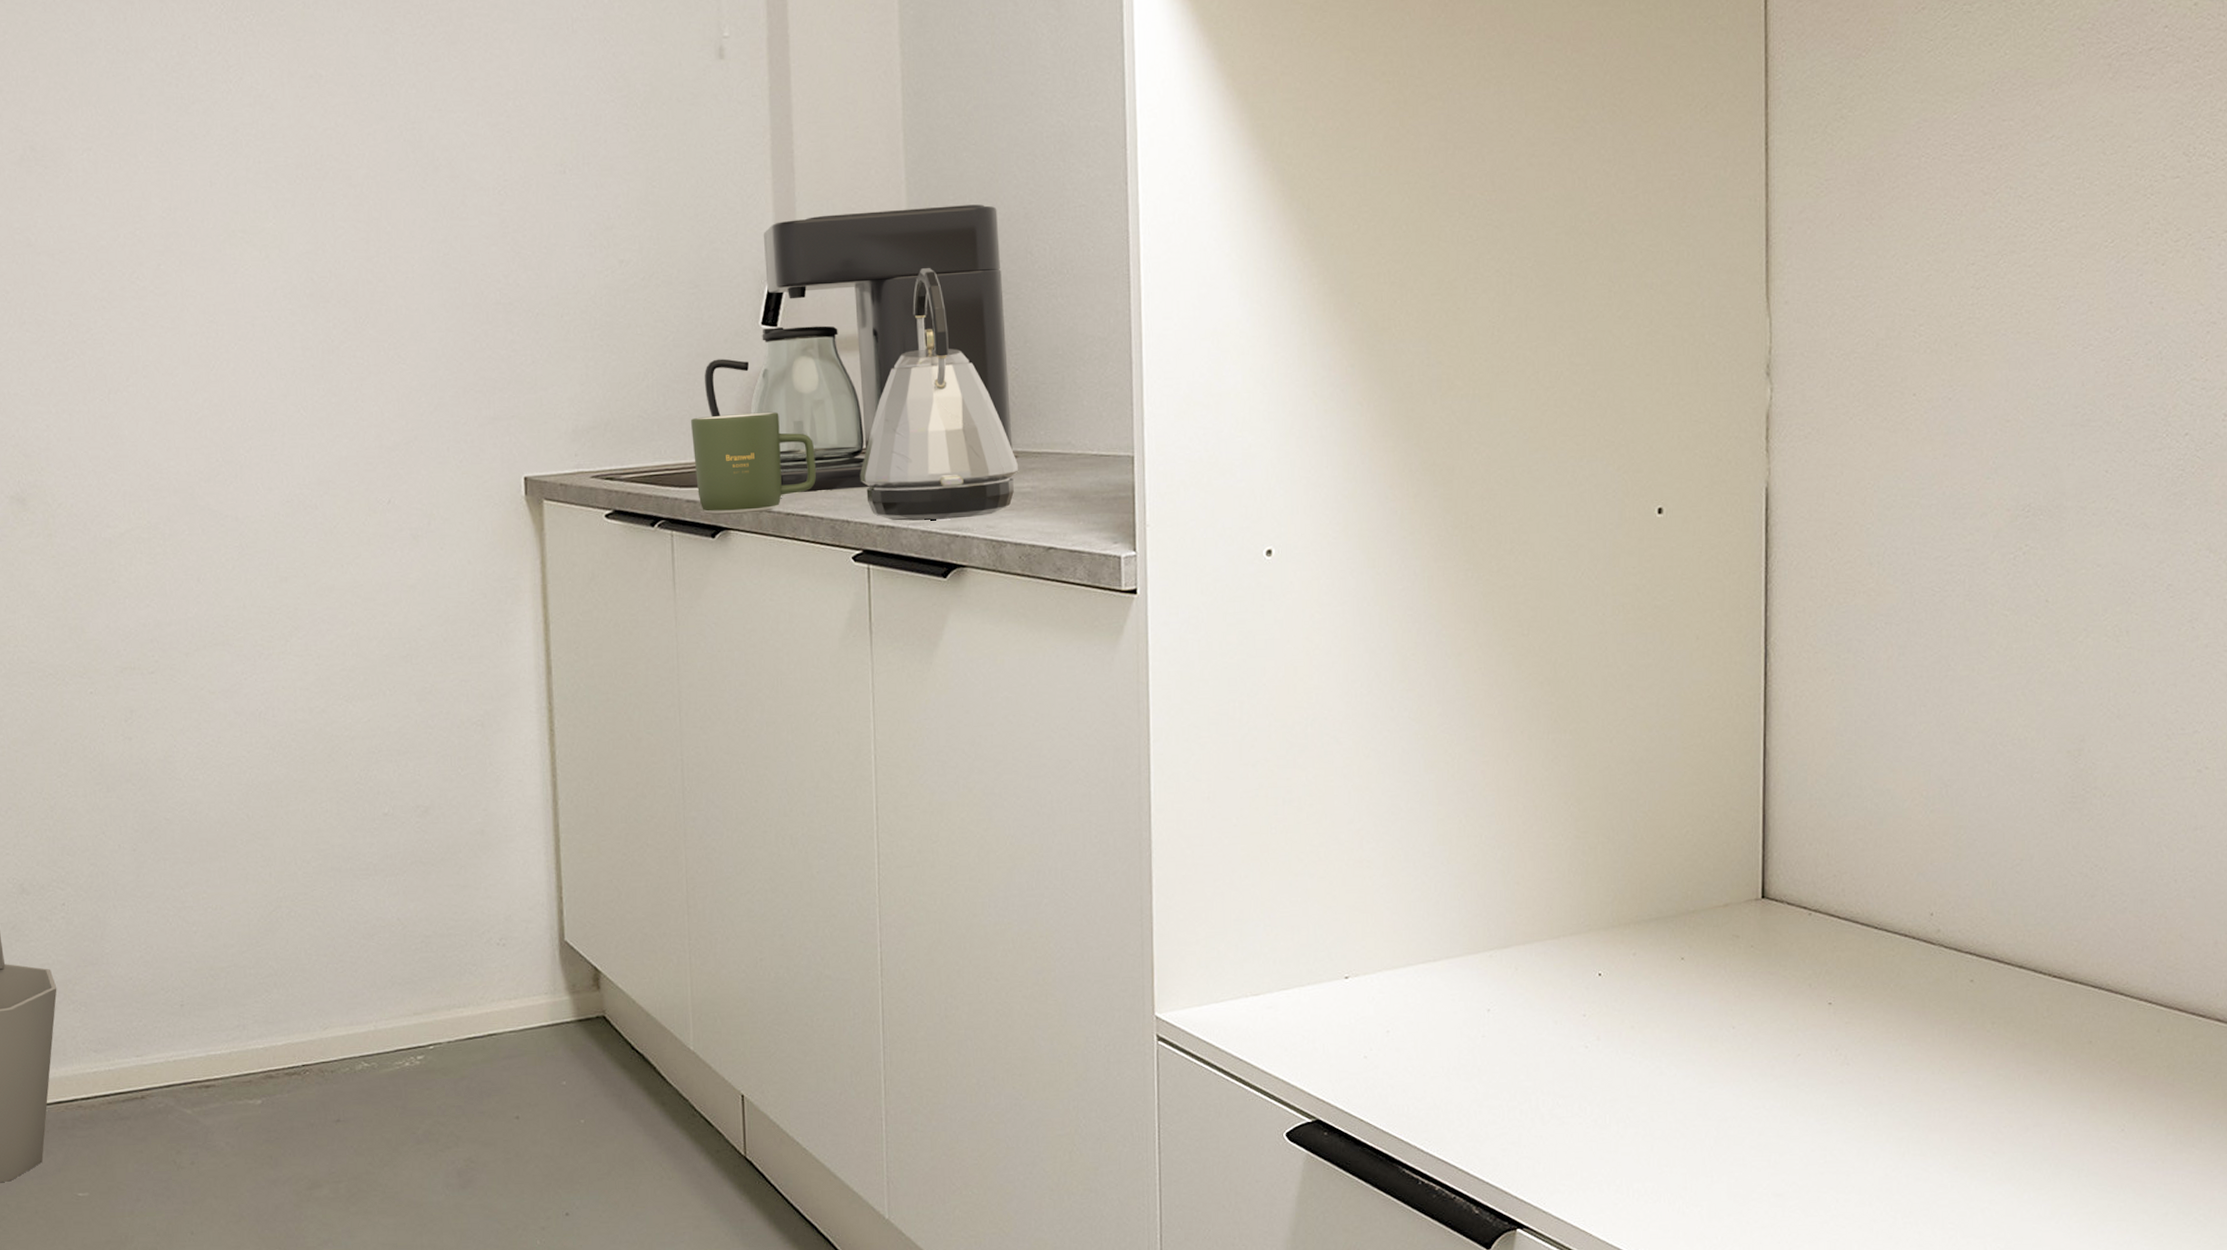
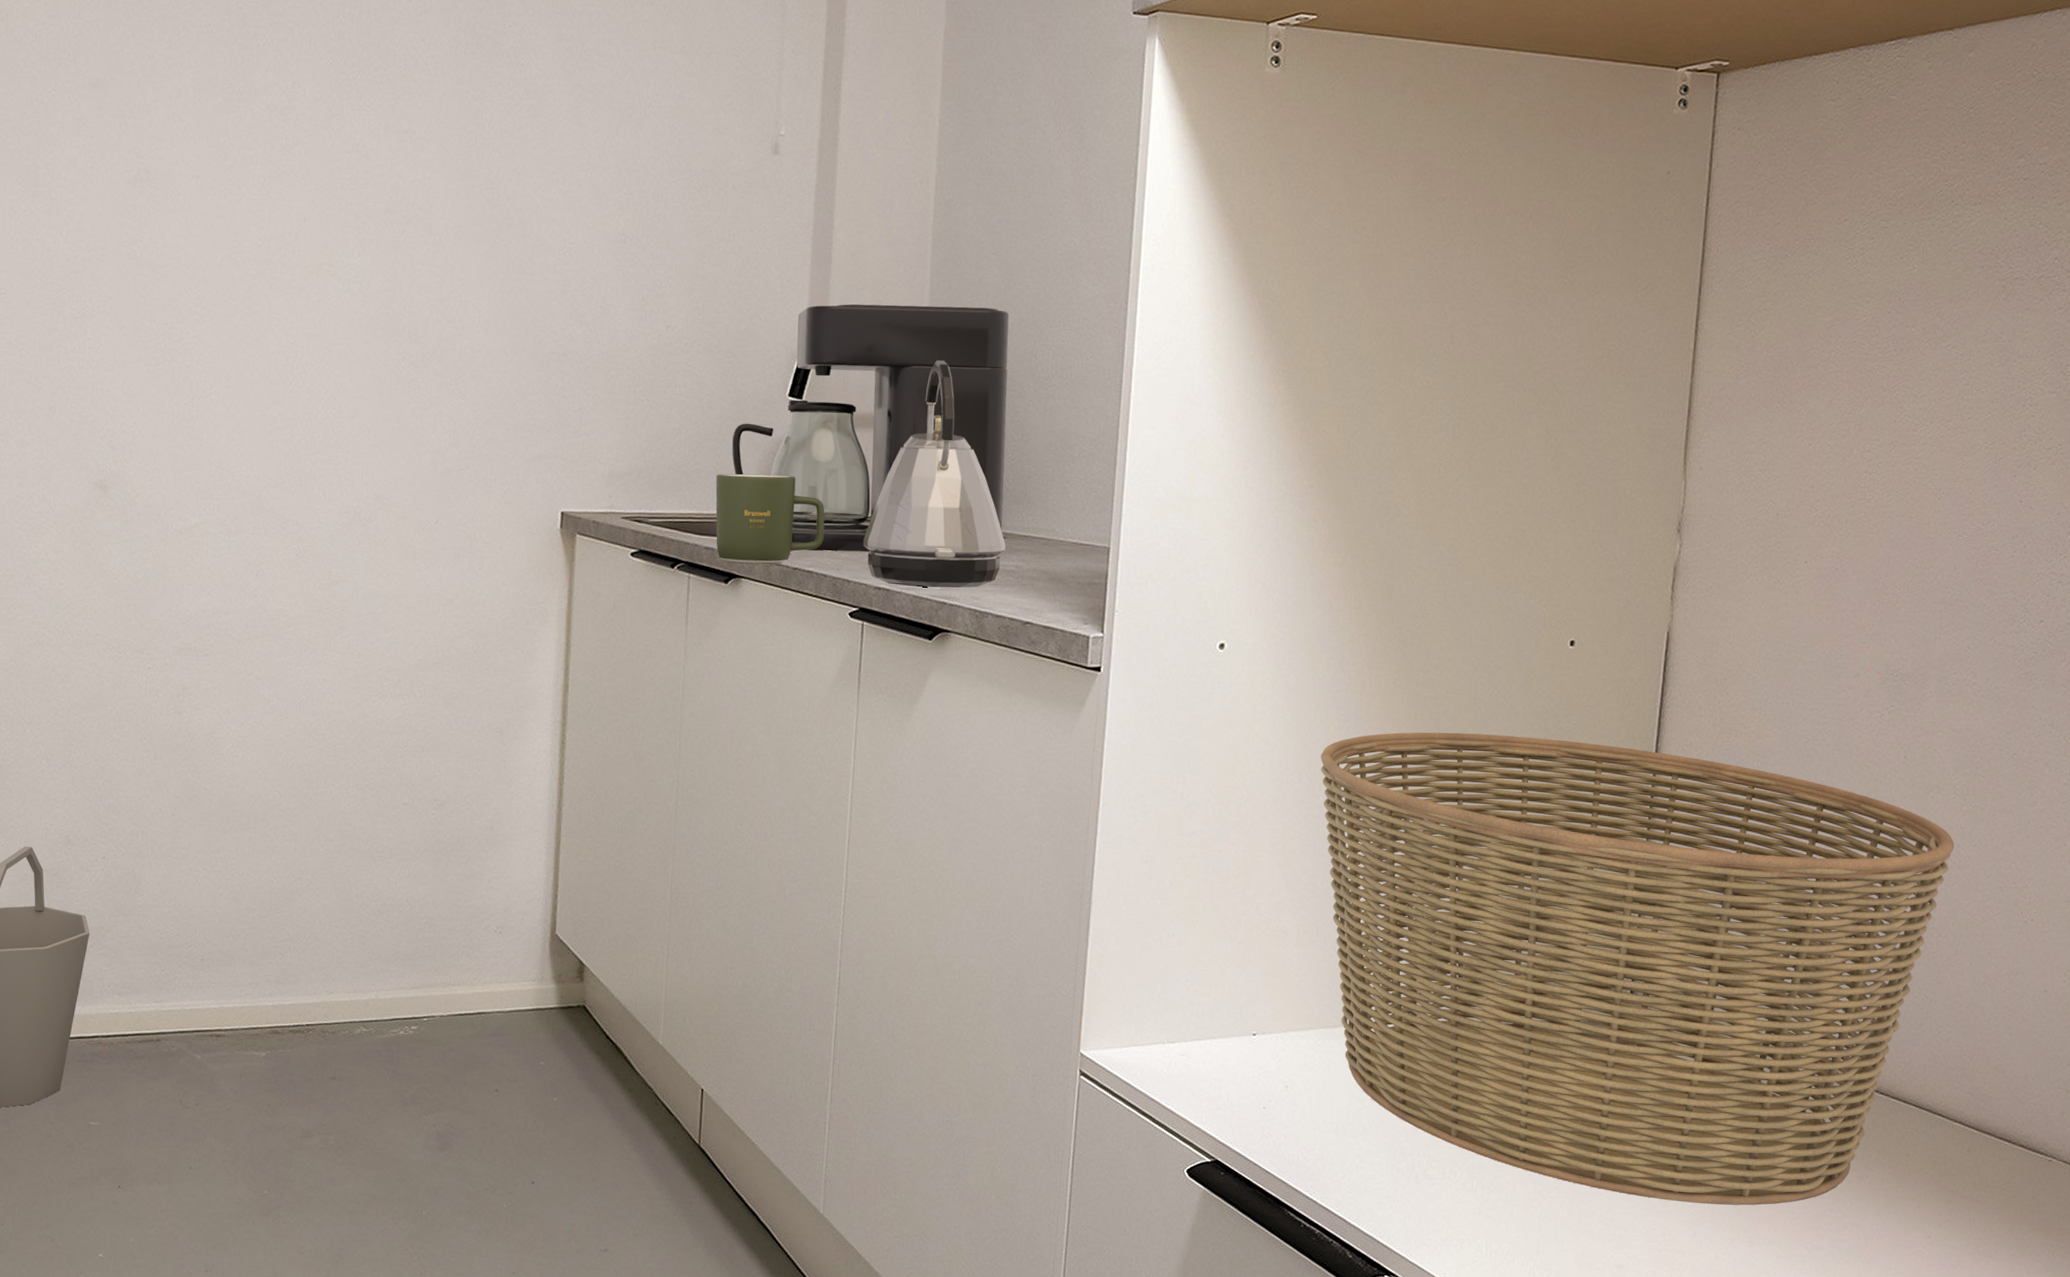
basket: none [1391,619,2112,1118] -> present [1321,732,1955,1206]

